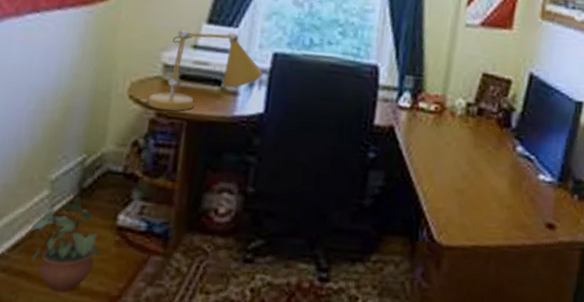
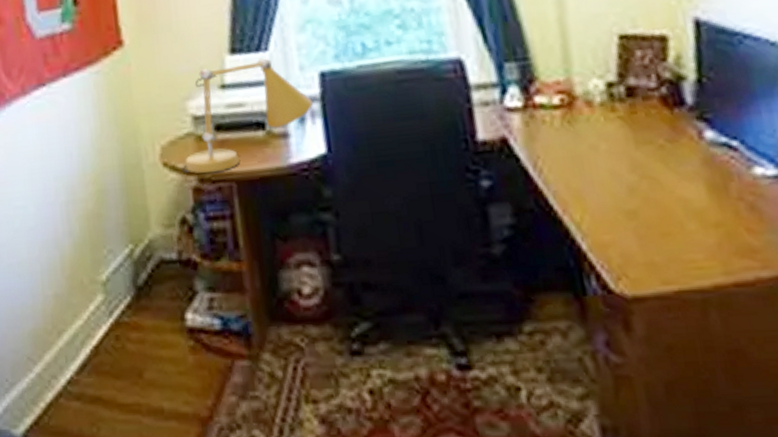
potted plant: present [27,197,100,292] -> none [92,297,176,418]

